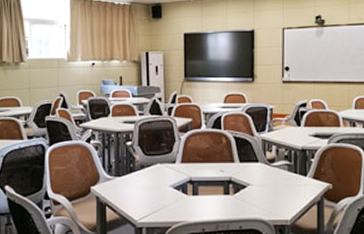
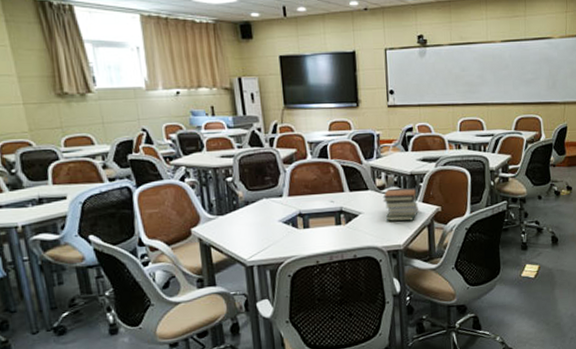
book stack: none [272,162,309,196] -> present [382,188,418,222]

